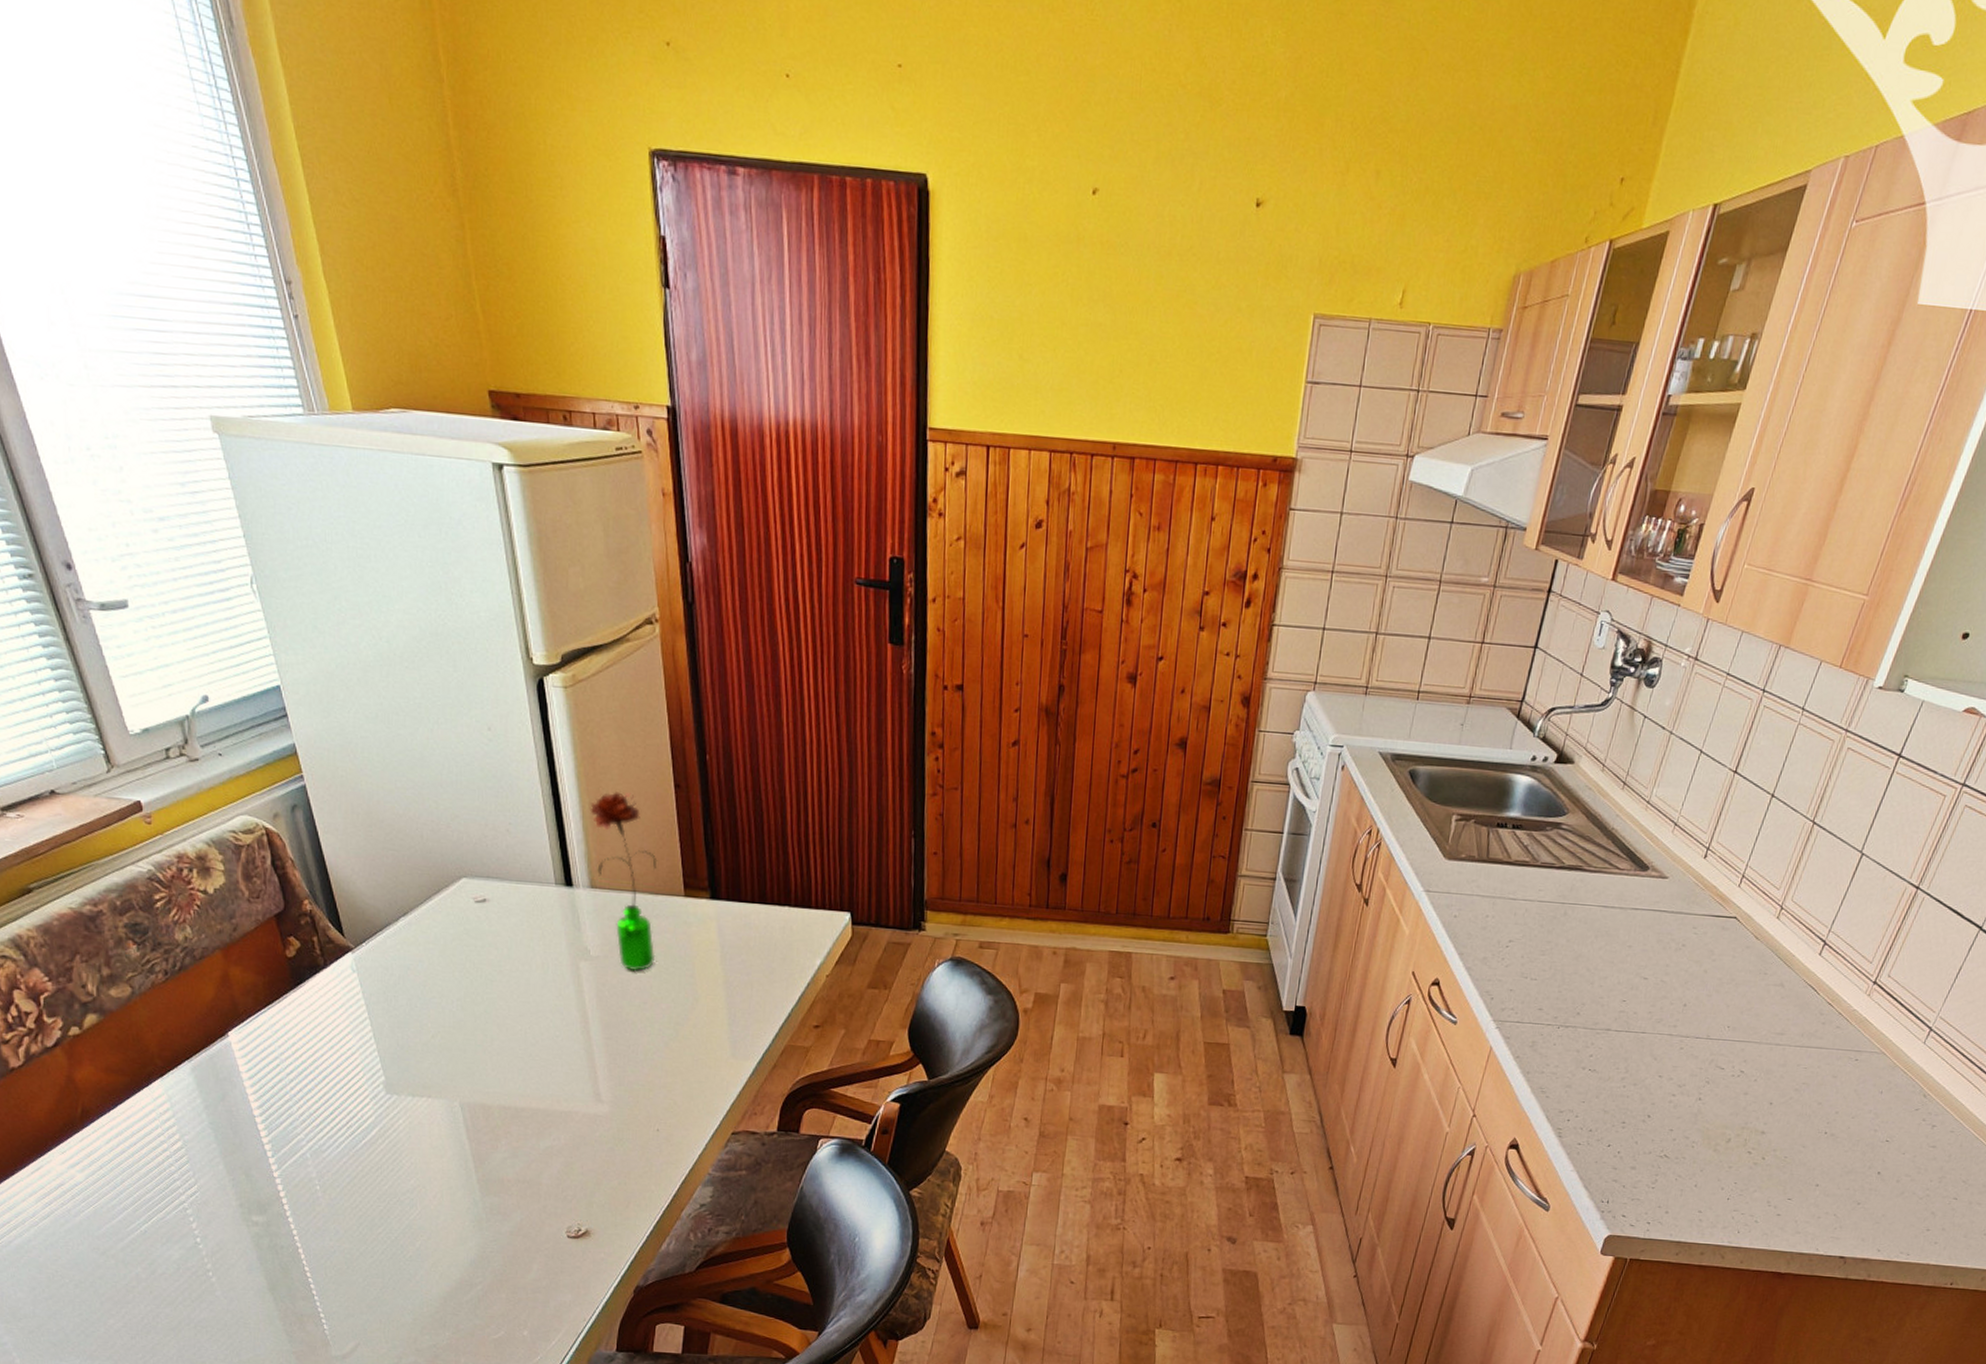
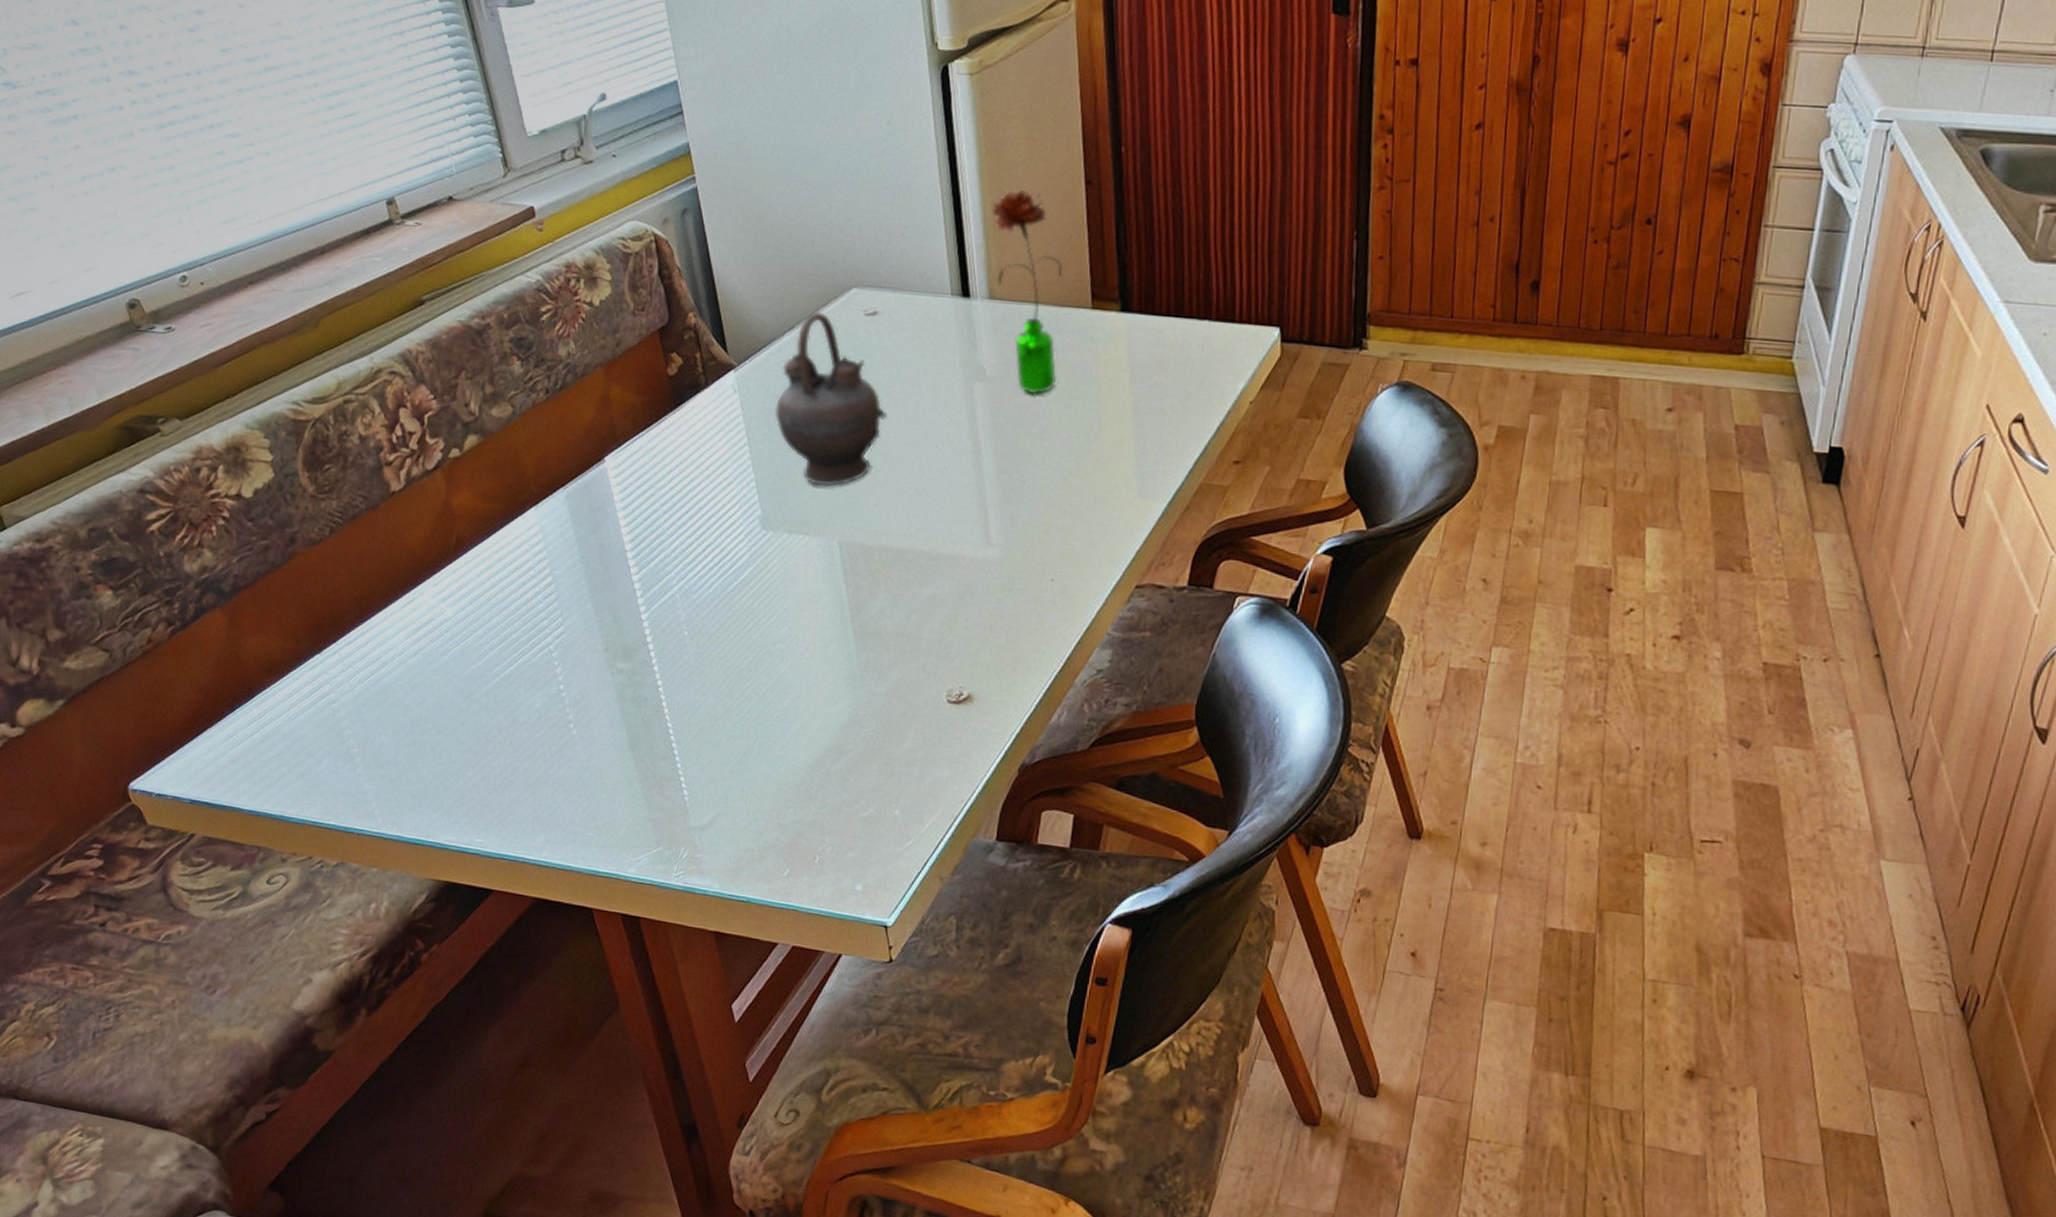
teapot: none [392,898,500,1055] -> present [774,311,887,487]

